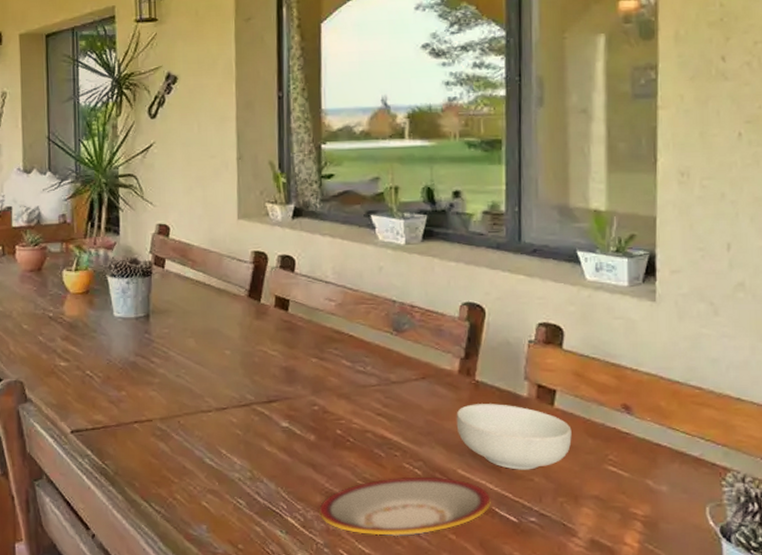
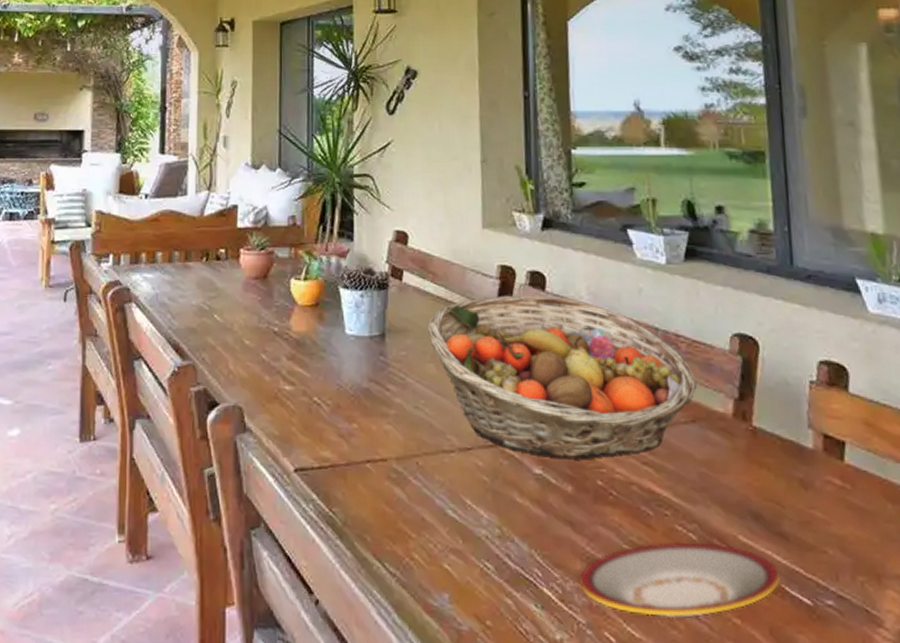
fruit basket: none [188,276,428,414] -> present [428,295,697,460]
cereal bowl: present [456,404,572,470] -> none [733,455,868,540]

